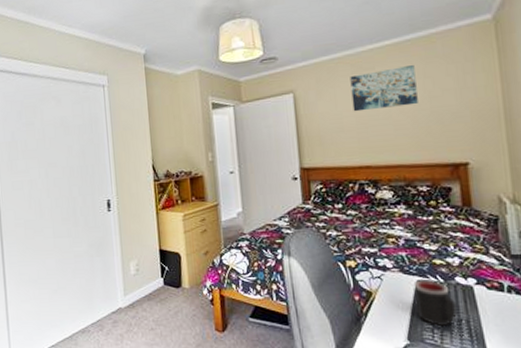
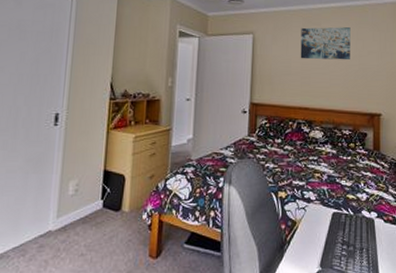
mug: present [413,280,458,327] -> none [329,212,361,255]

